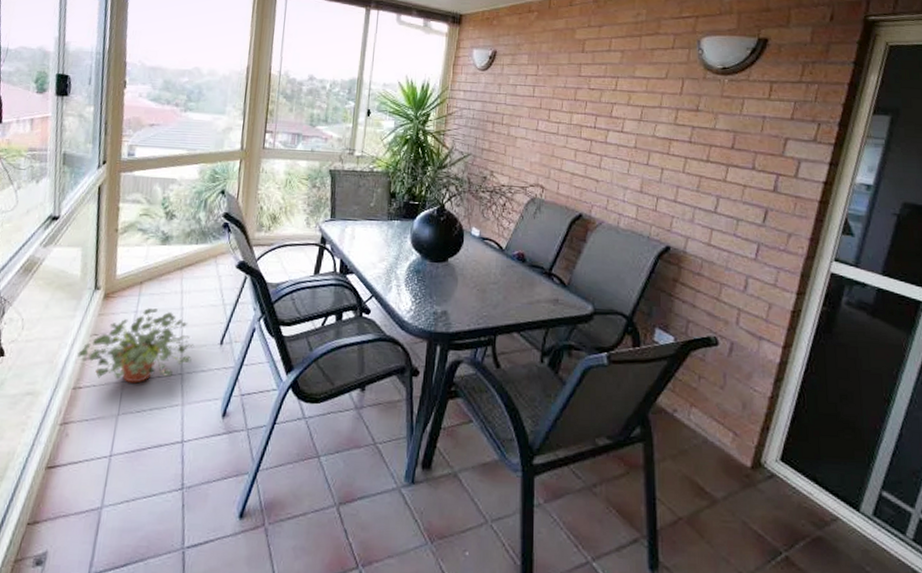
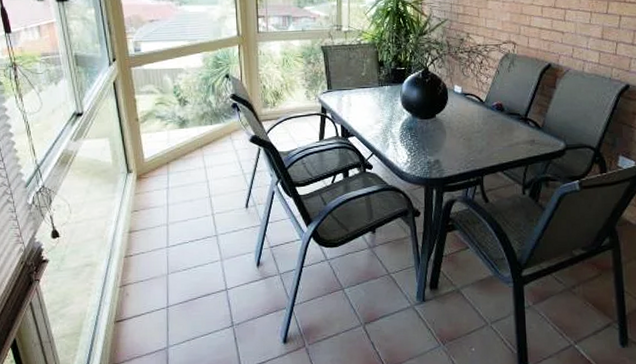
potted plant: present [77,308,195,384] -> none [123,184,224,248]

